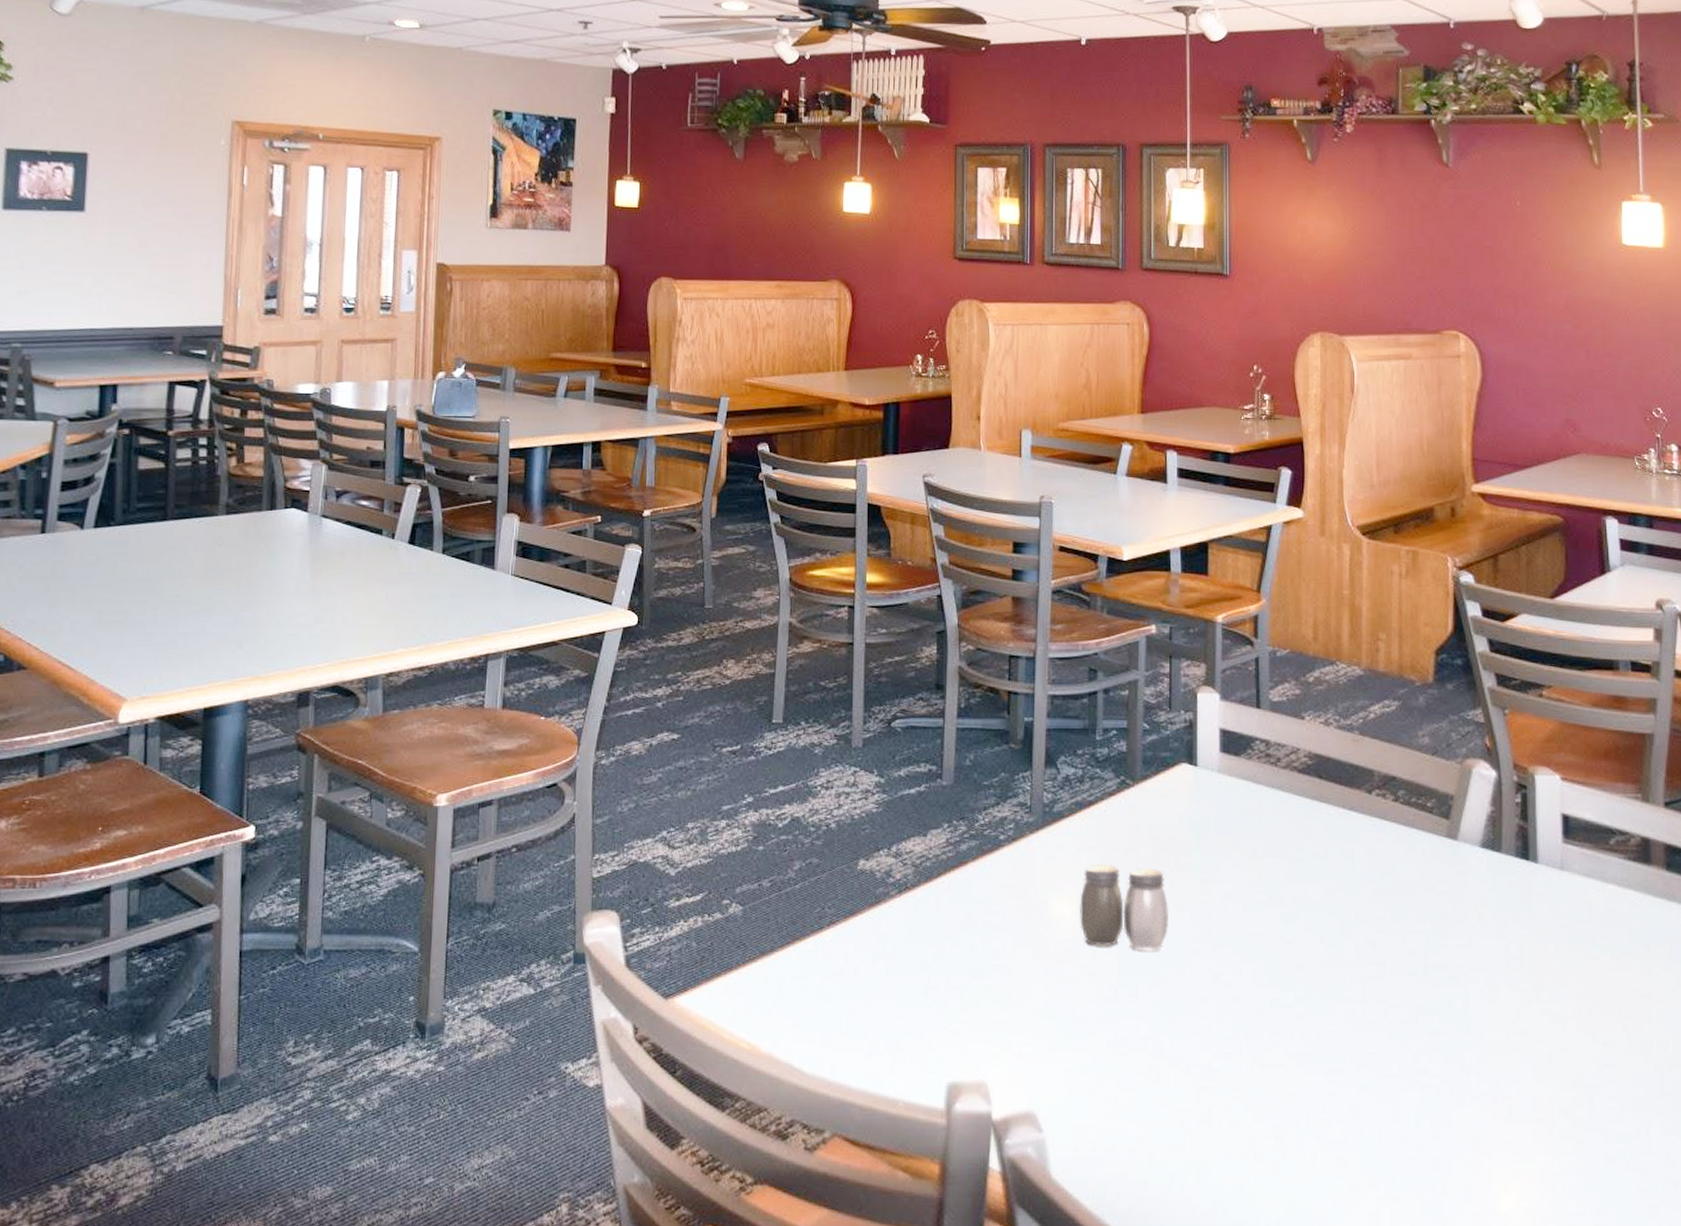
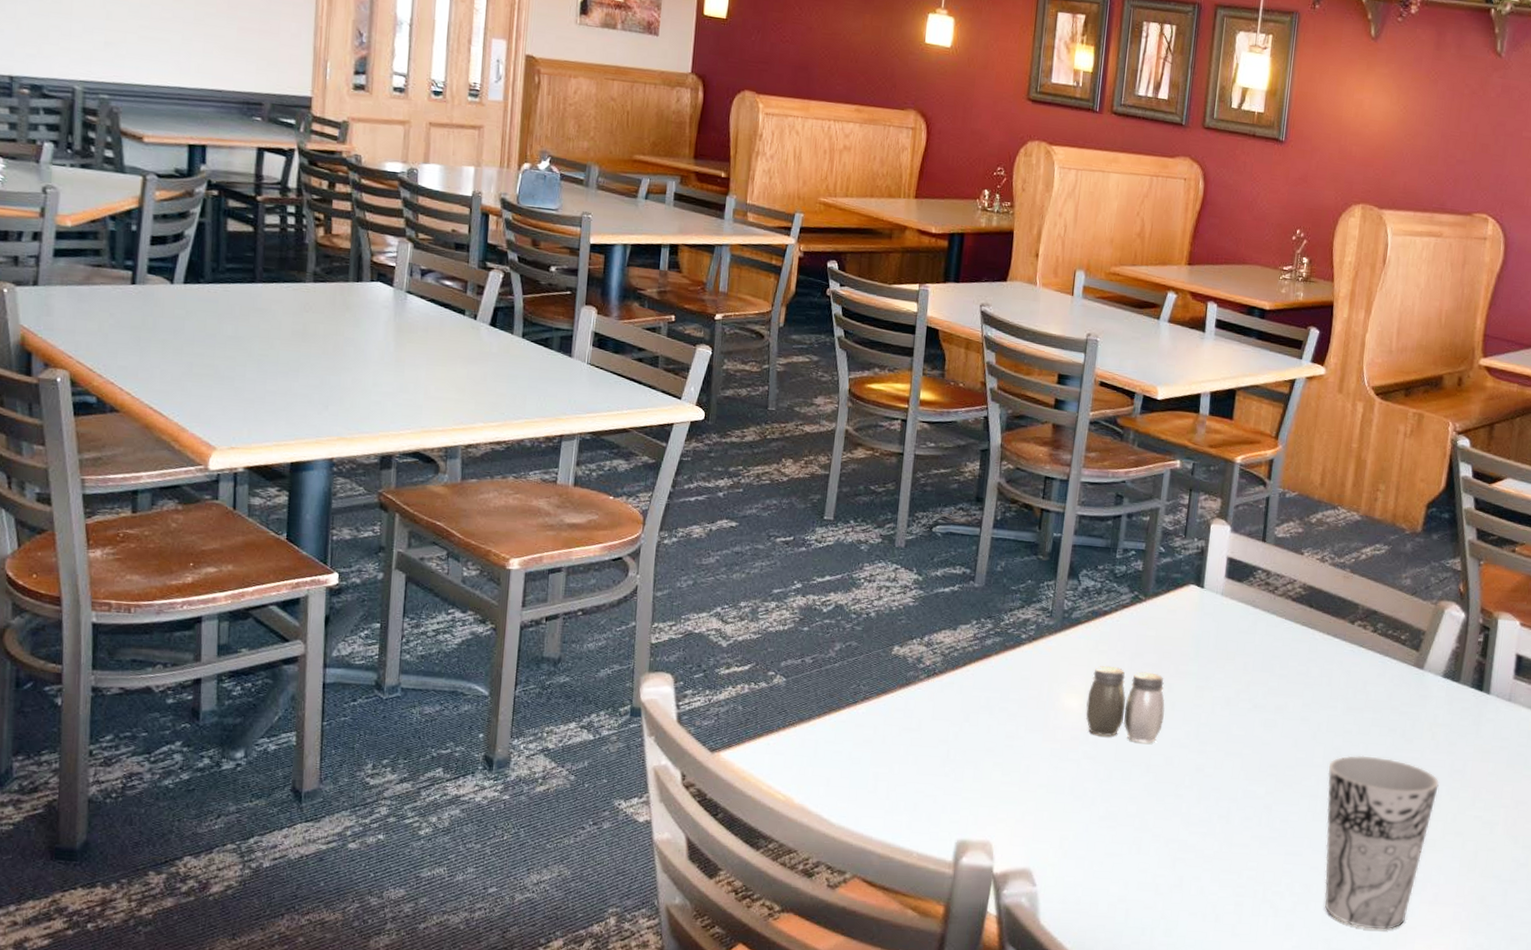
cup: none [1363,947,1495,1158] -> present [1324,755,1440,930]

